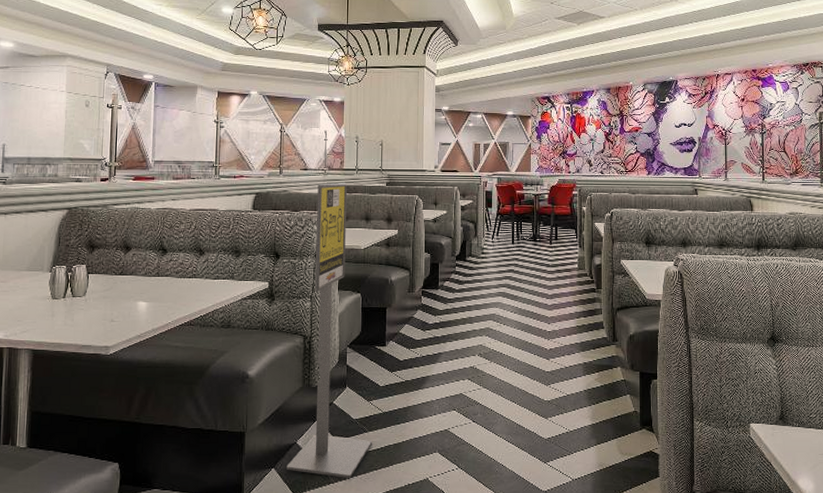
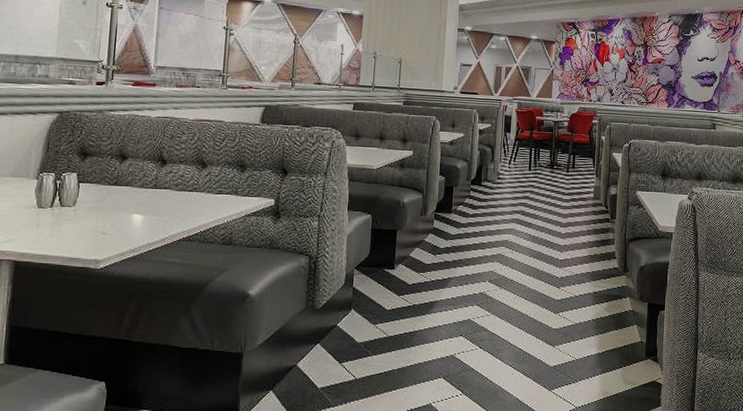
sign stand: present [287,183,372,478] -> none [285,99,375,402]

